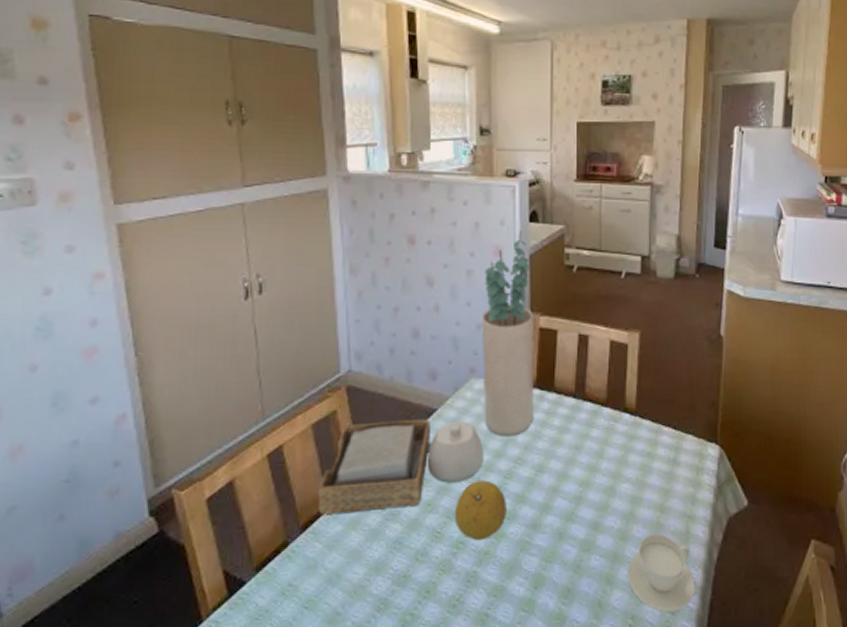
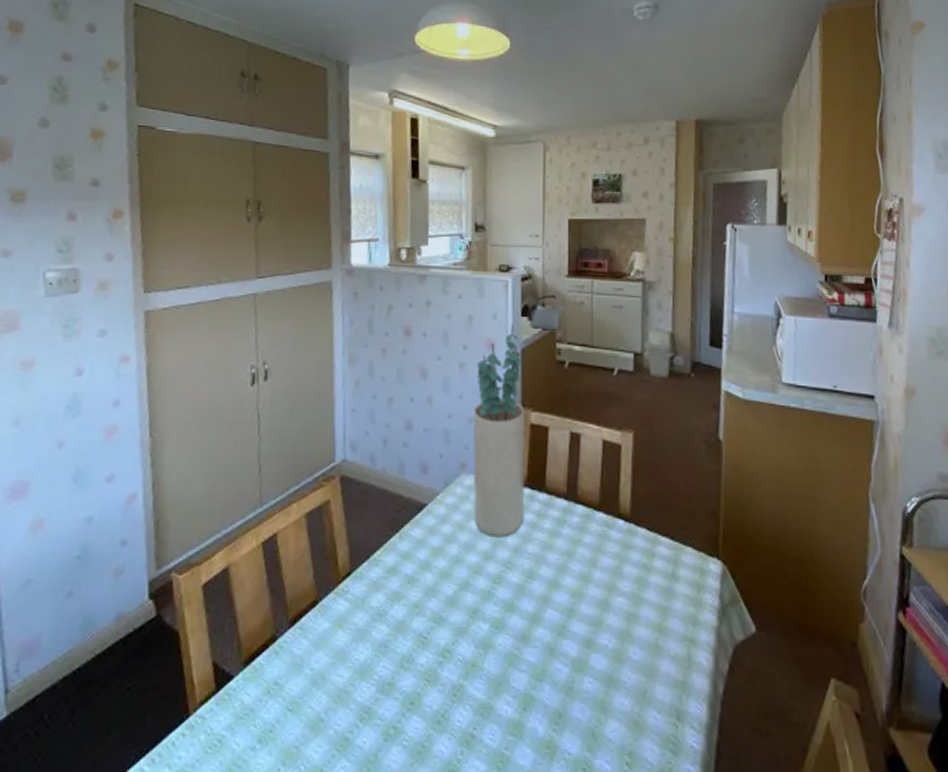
napkin holder: present [318,419,430,516] -> none [307,514,420,611]
sugar bowl: present [428,421,485,483] -> none [416,519,474,584]
fruit: present [455,480,507,541] -> none [442,584,495,651]
kettle: none [535,200,575,236] -> present [527,294,567,331]
teacup: present [628,533,695,613] -> none [624,657,700,752]

